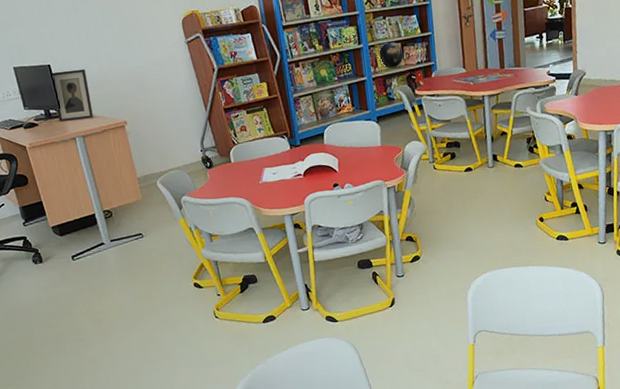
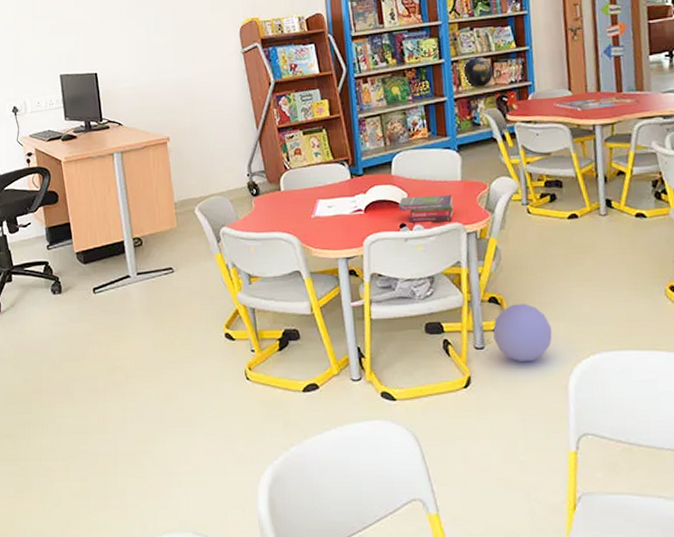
picture frame: present [50,68,93,122] -> none [96,78,135,135]
books: none [331,158,376,183] -> present [398,194,454,224]
ball: none [410,239,455,284] -> present [493,304,552,363]

